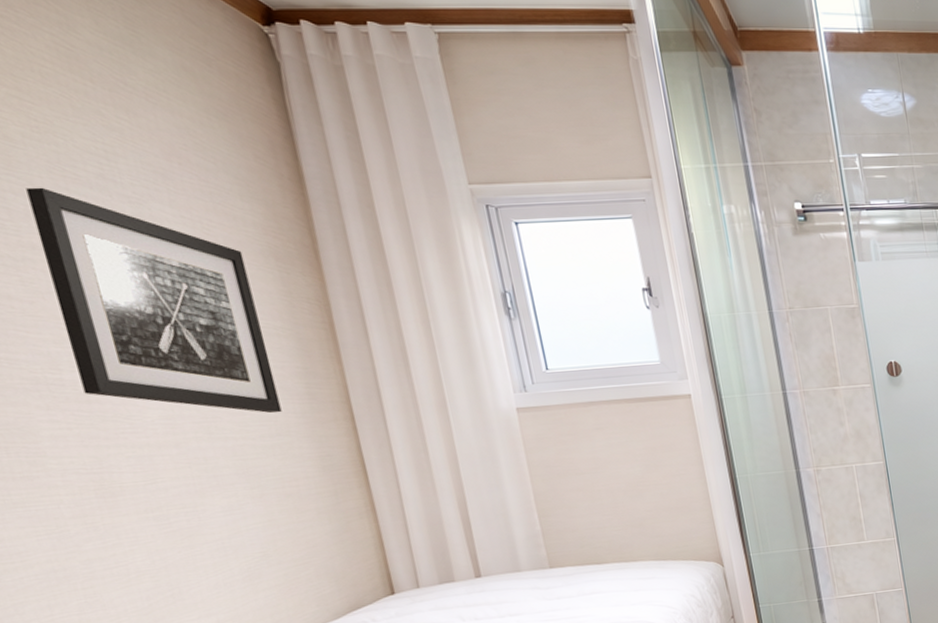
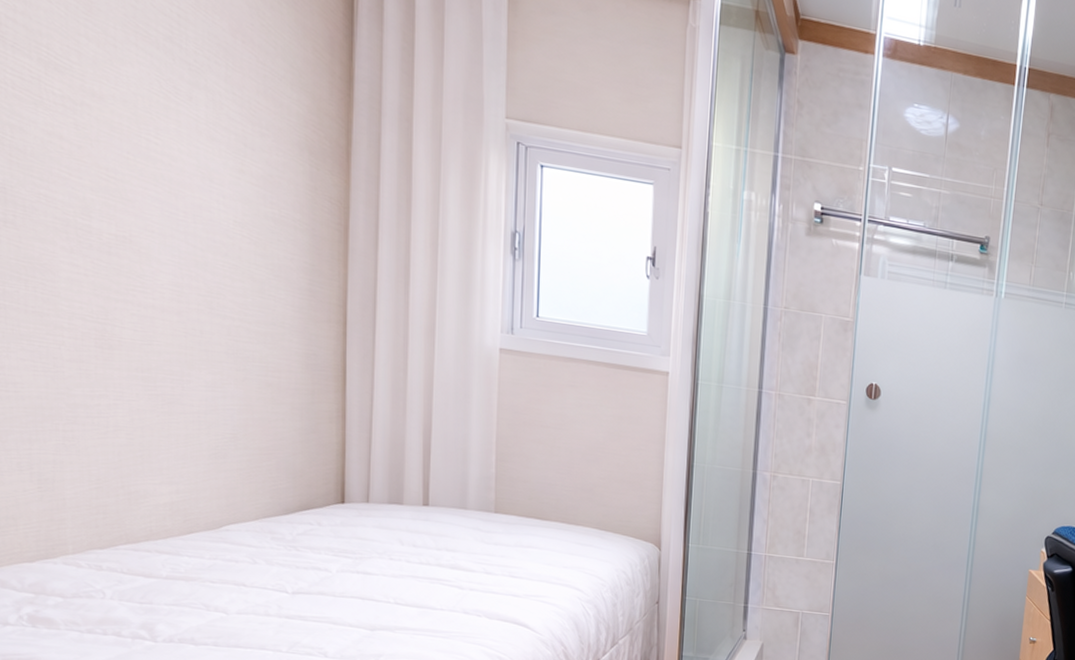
wall art: present [26,187,282,413] -> none [99,36,282,303]

